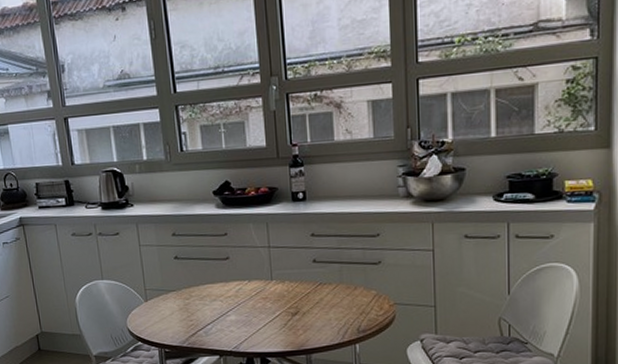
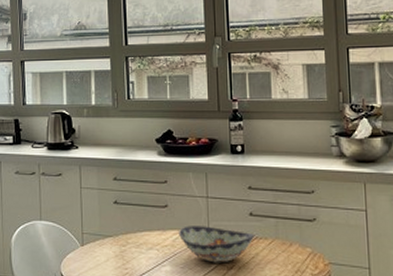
decorative bowl: none [240,275,319,310] -> present [178,226,256,263]

